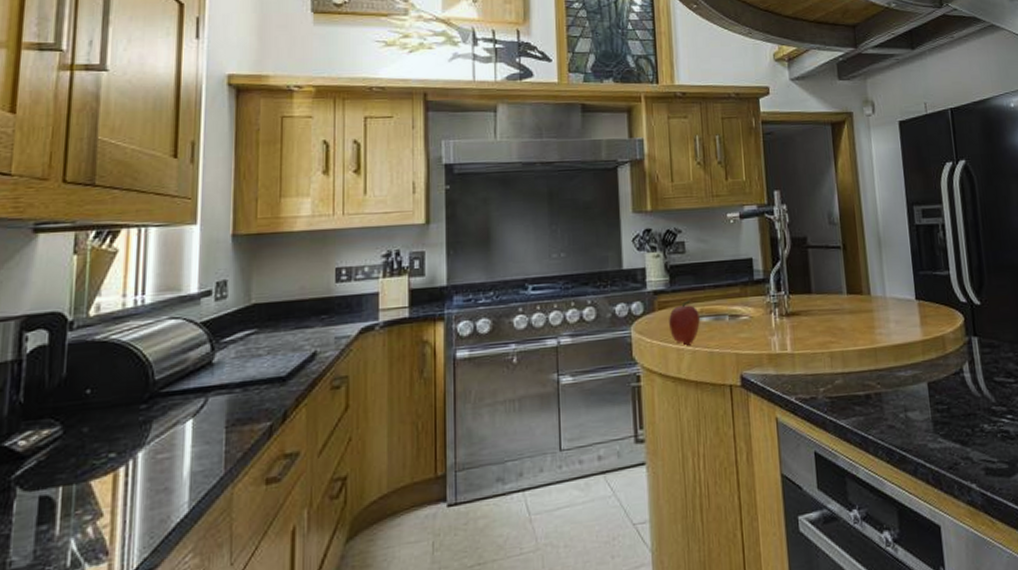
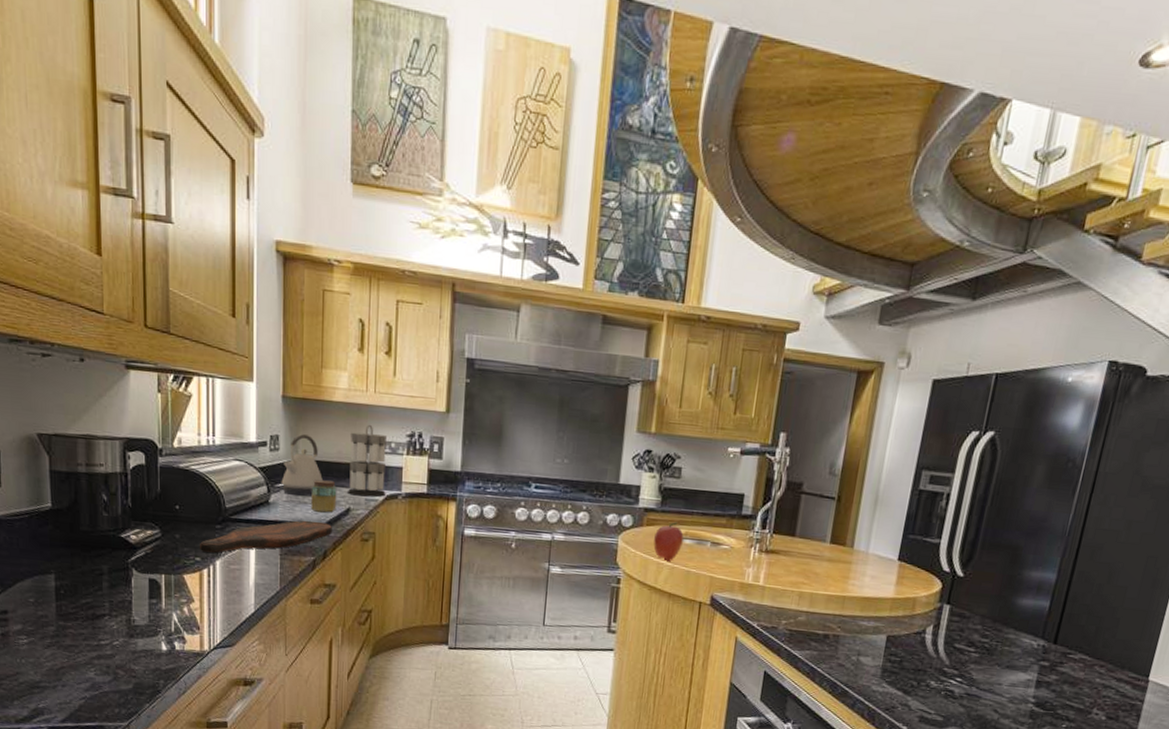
cutting board: none [115,376,295,445] -> present [199,520,333,554]
kettle: none [228,274,282,349] -> present [281,434,323,497]
peanut butter: none [267,323,300,365] -> present [311,480,337,514]
spice rack: none [313,250,359,336] -> present [348,424,386,497]

